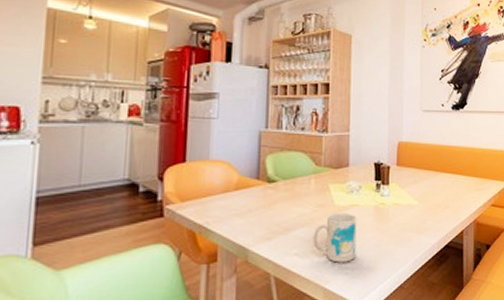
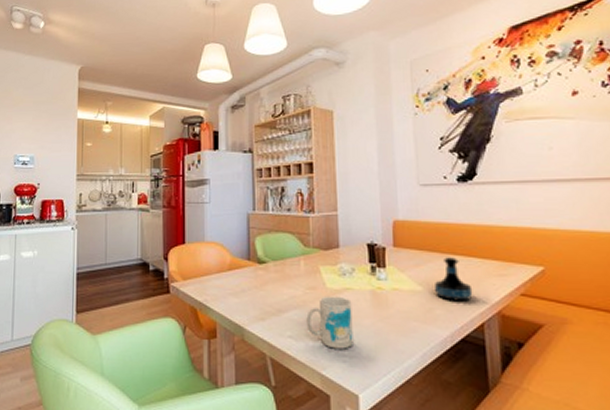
tequila bottle: none [428,175,457,213] -> present [435,257,473,302]

